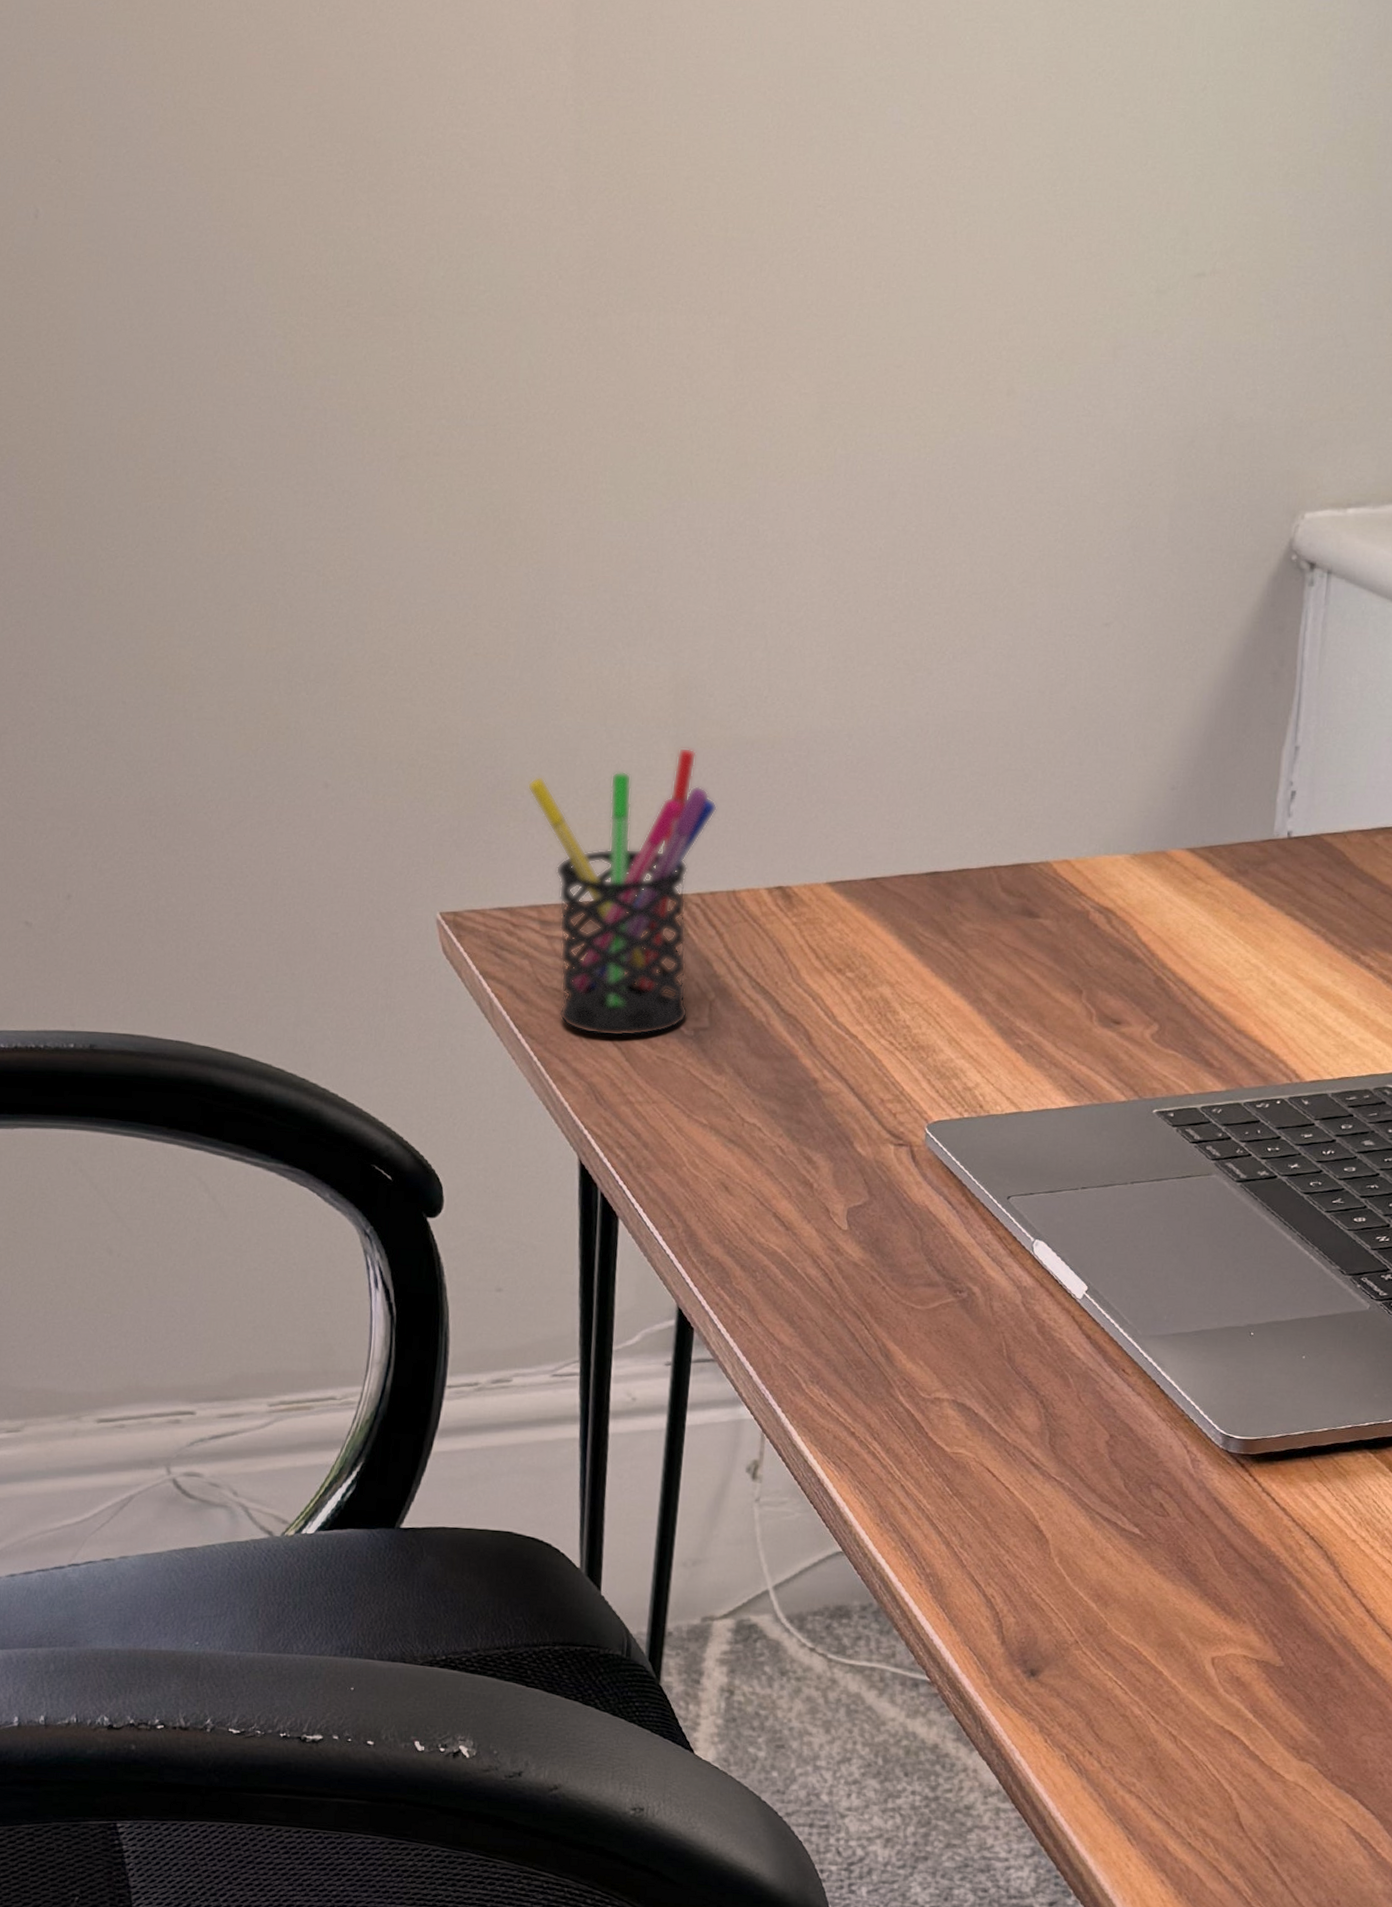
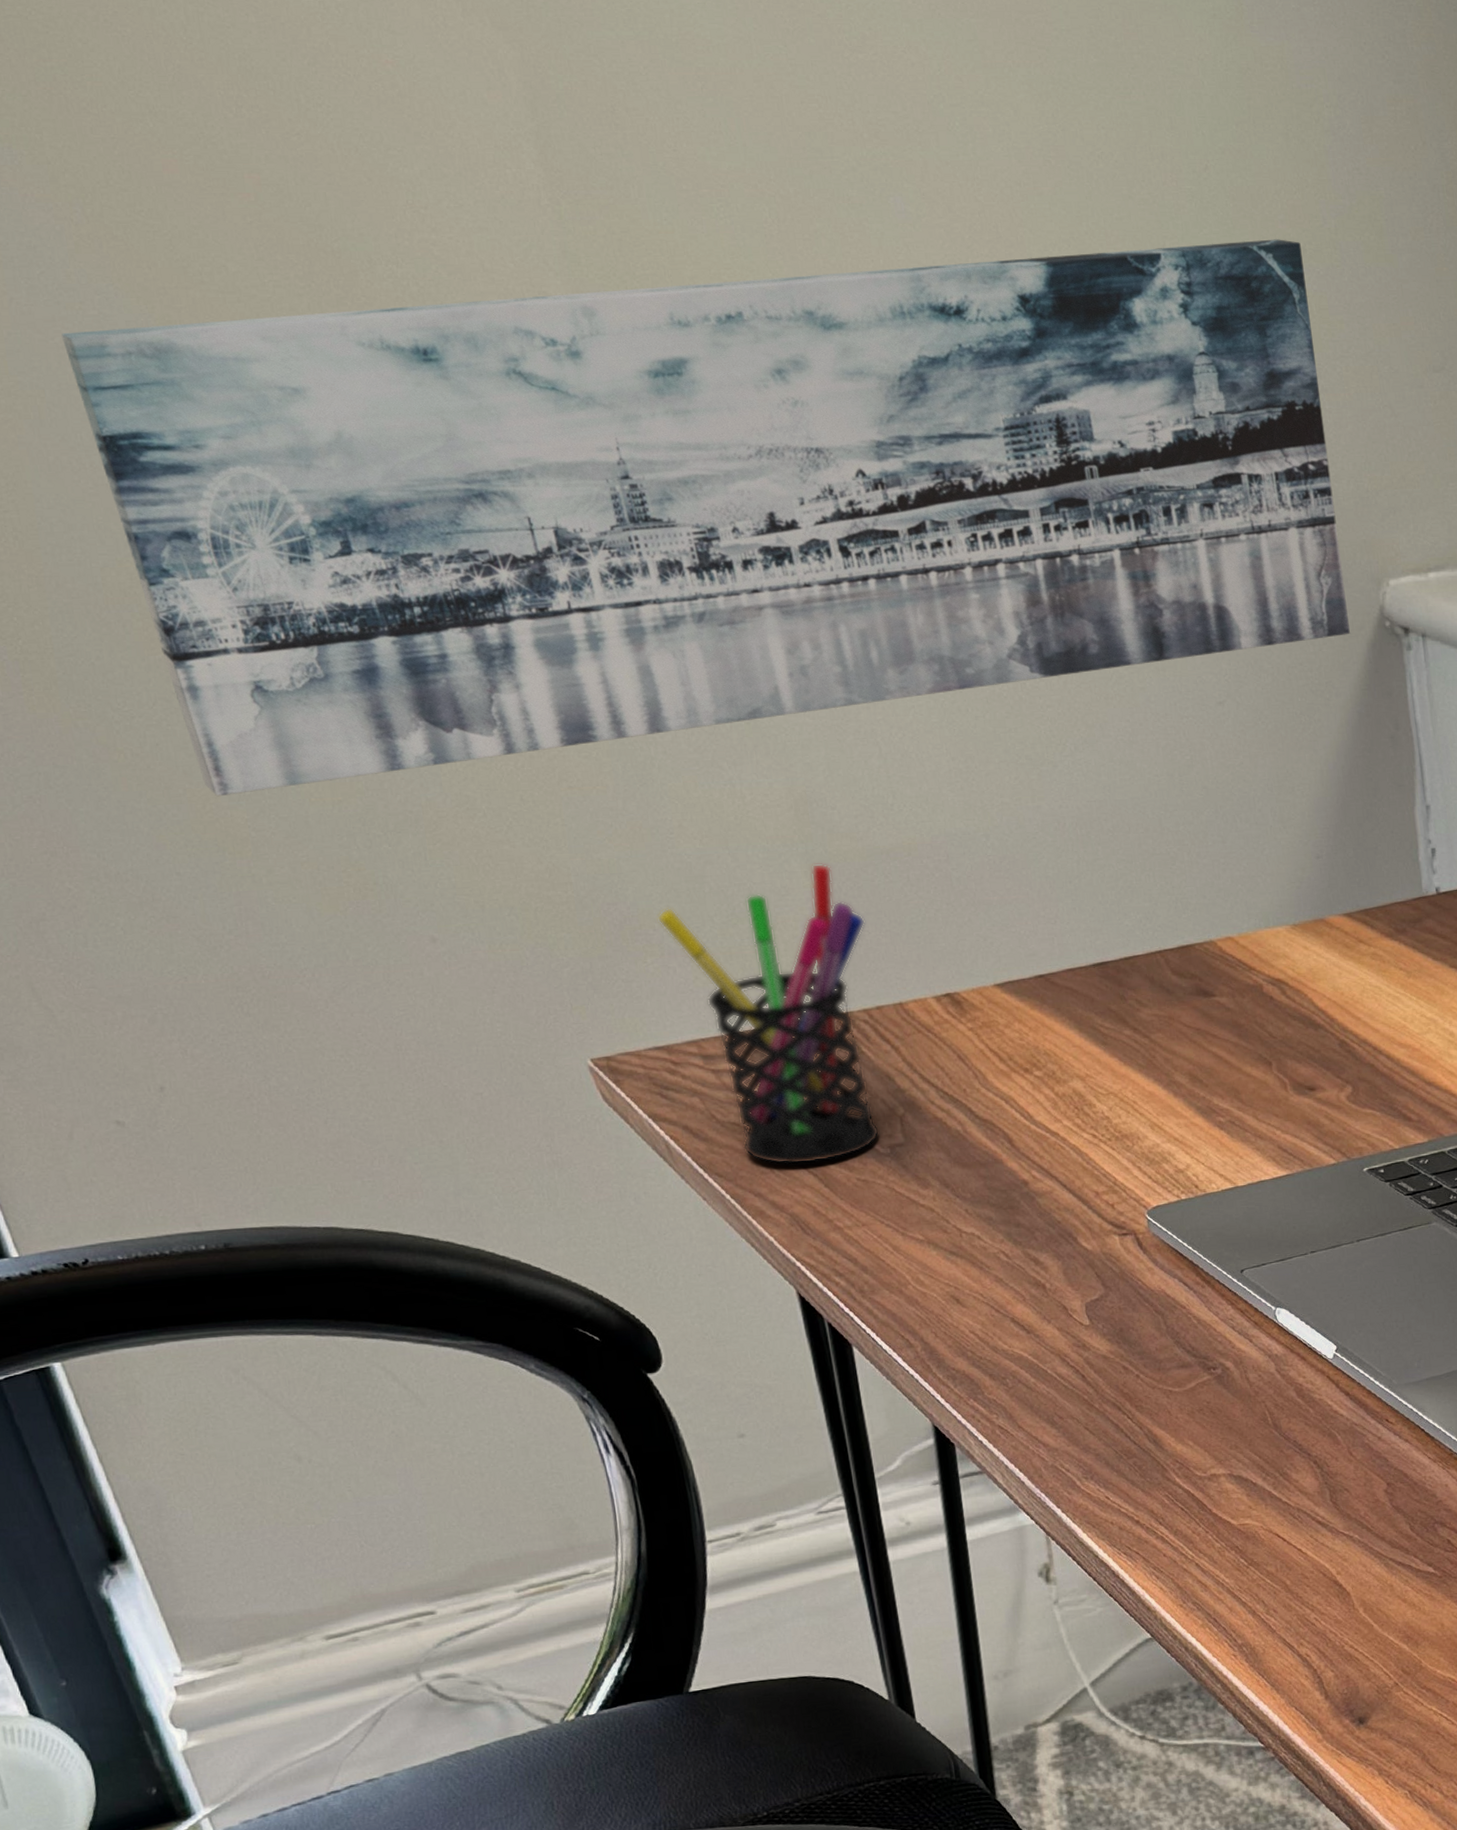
wall art: none [131,162,1285,636] -> present [61,239,1350,797]

